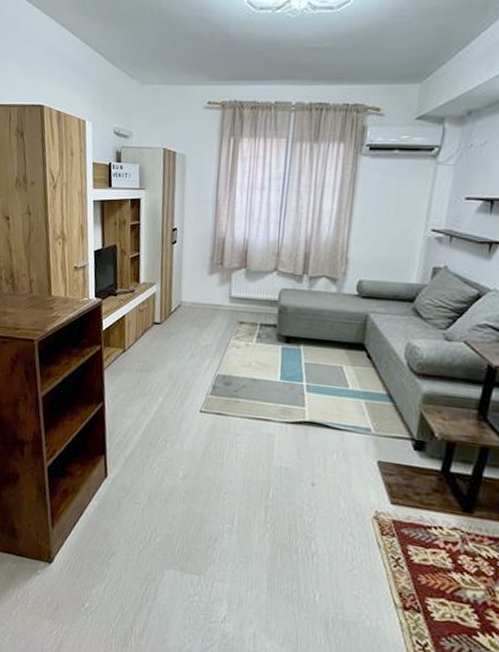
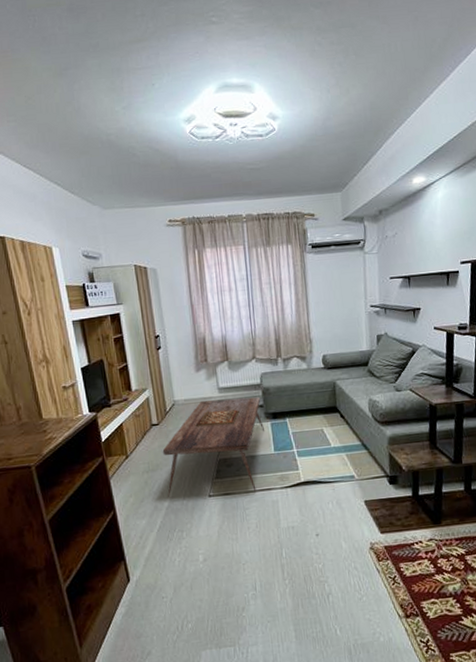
coffee table: none [158,308,276,418] -> present [162,397,264,497]

